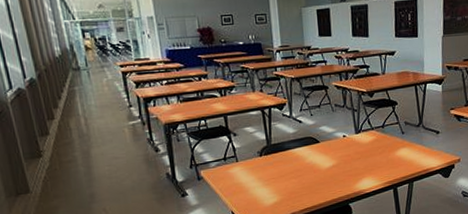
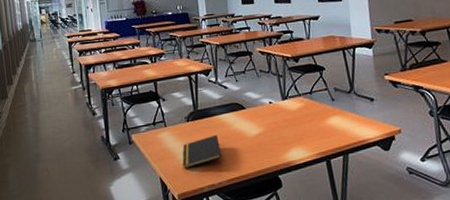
notepad: none [255,168,296,202] -> present [182,134,222,168]

